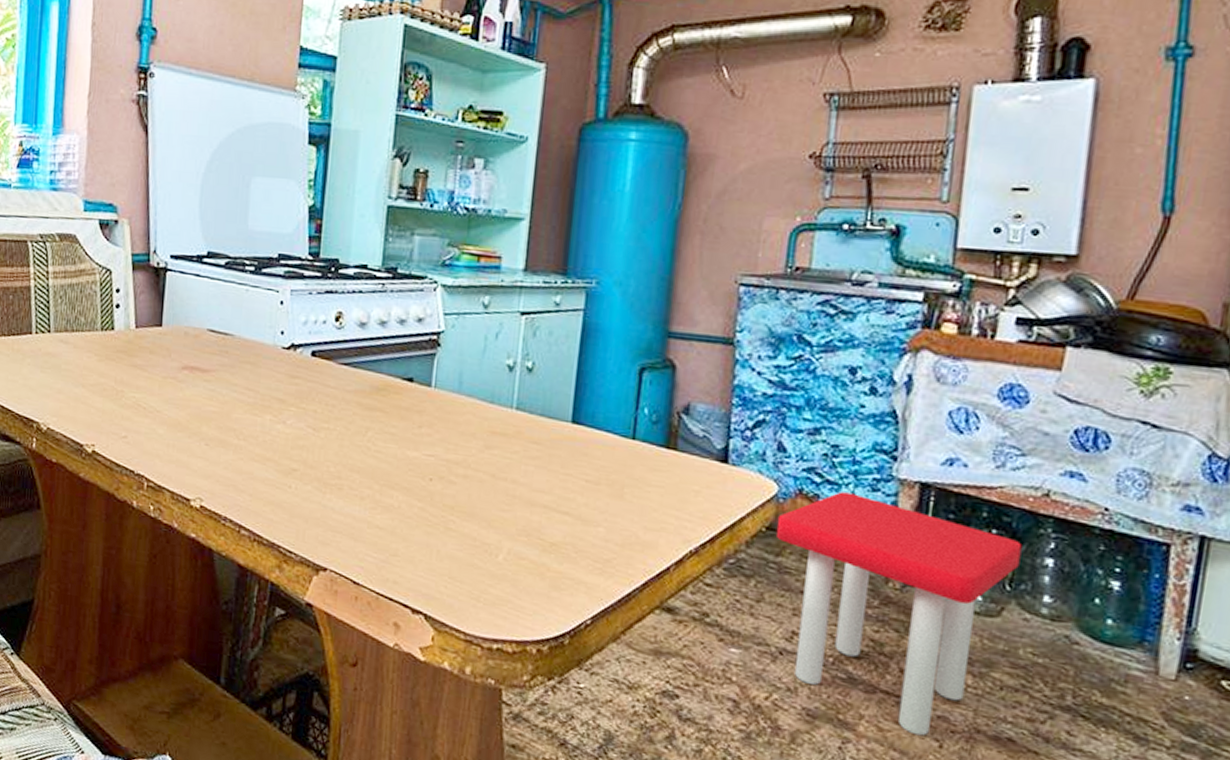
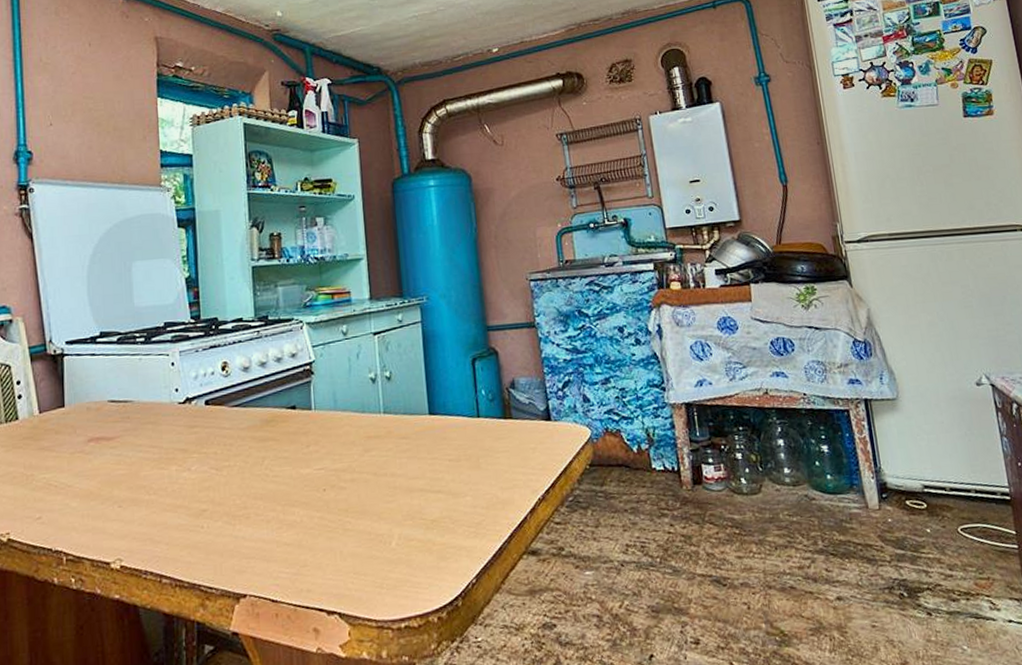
stool: present [775,492,1022,736] -> none [595,422,763,604]

